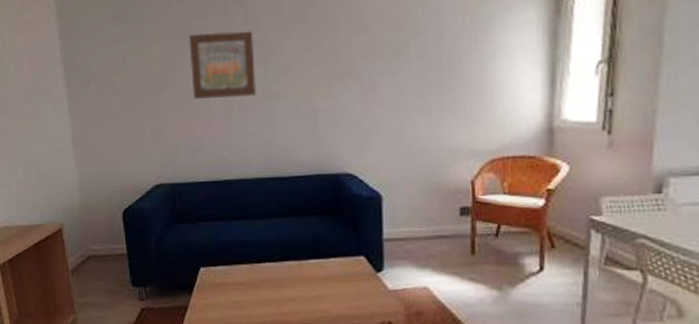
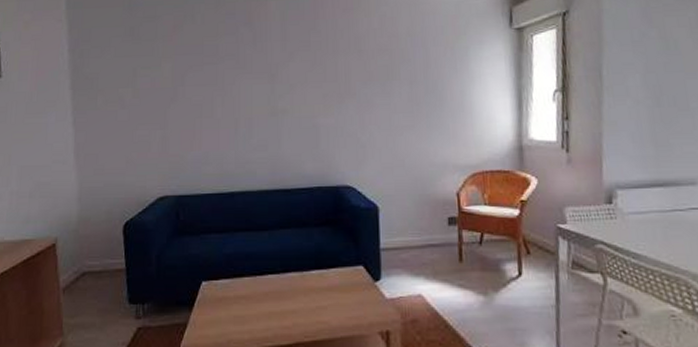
wall art: present [189,30,256,99] -> none [199,51,262,114]

